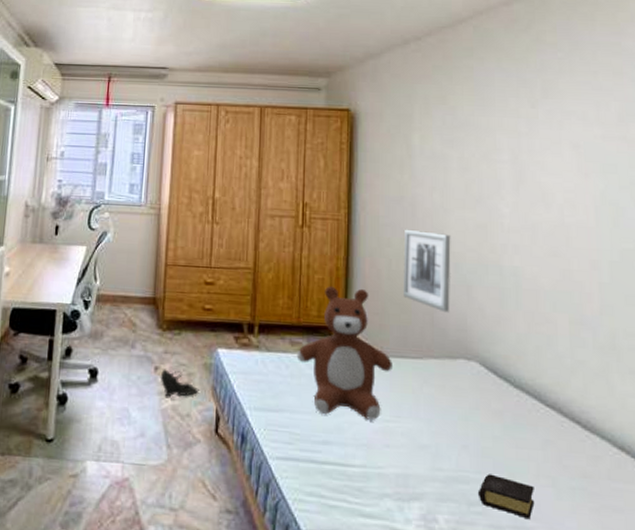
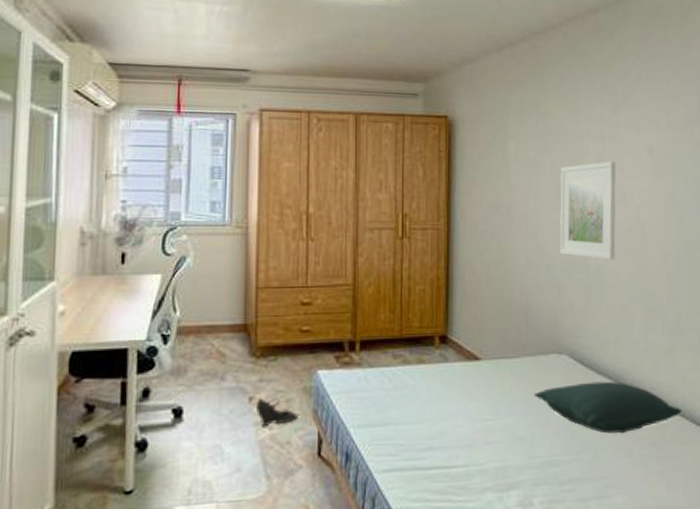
teddy bear: present [296,286,392,420] -> none [399,296,492,423]
wall art: present [403,229,451,313] -> none [501,234,544,312]
pillow: none [439,395,621,459] -> present [534,381,682,434]
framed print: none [469,157,535,264] -> present [559,161,616,261]
book: present [477,474,535,518] -> none [567,454,614,488]

